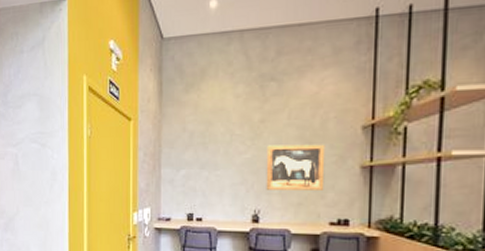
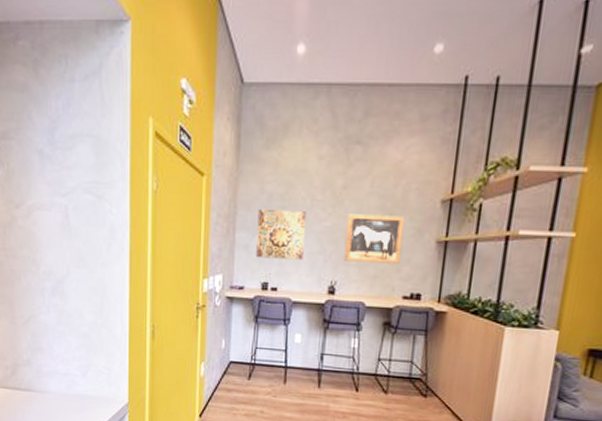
wall art: none [181,146,226,191] -> present [256,210,306,260]

